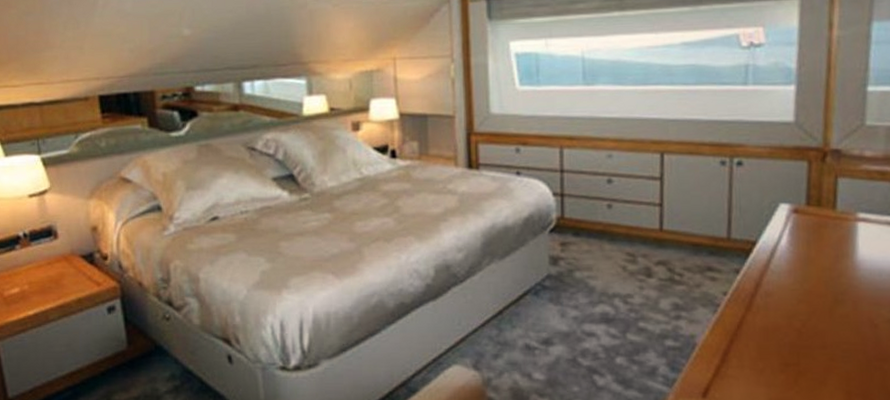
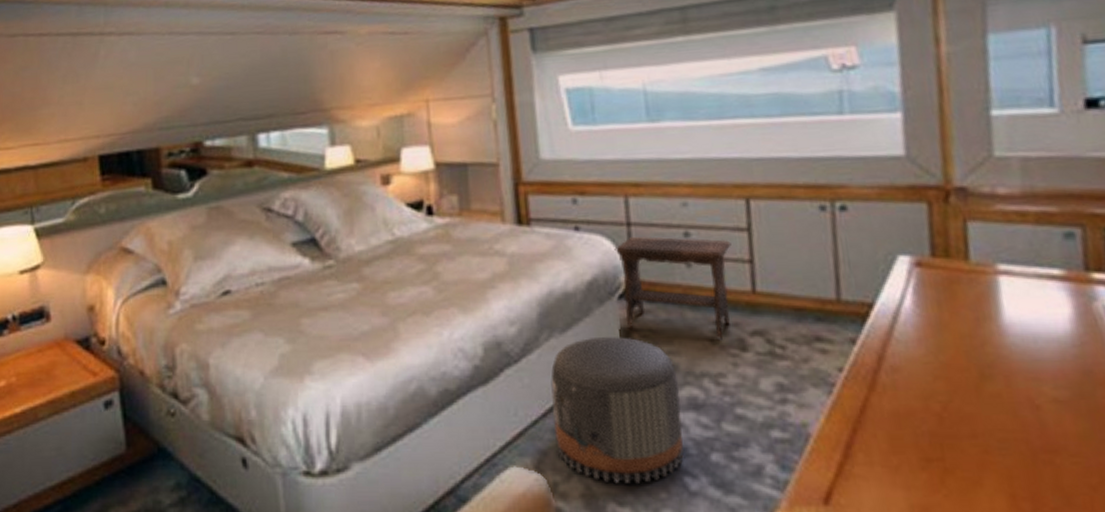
pouf: none [490,262,595,380] -> present [551,336,684,484]
footstool: none [549,181,646,267] -> present [614,236,731,339]

